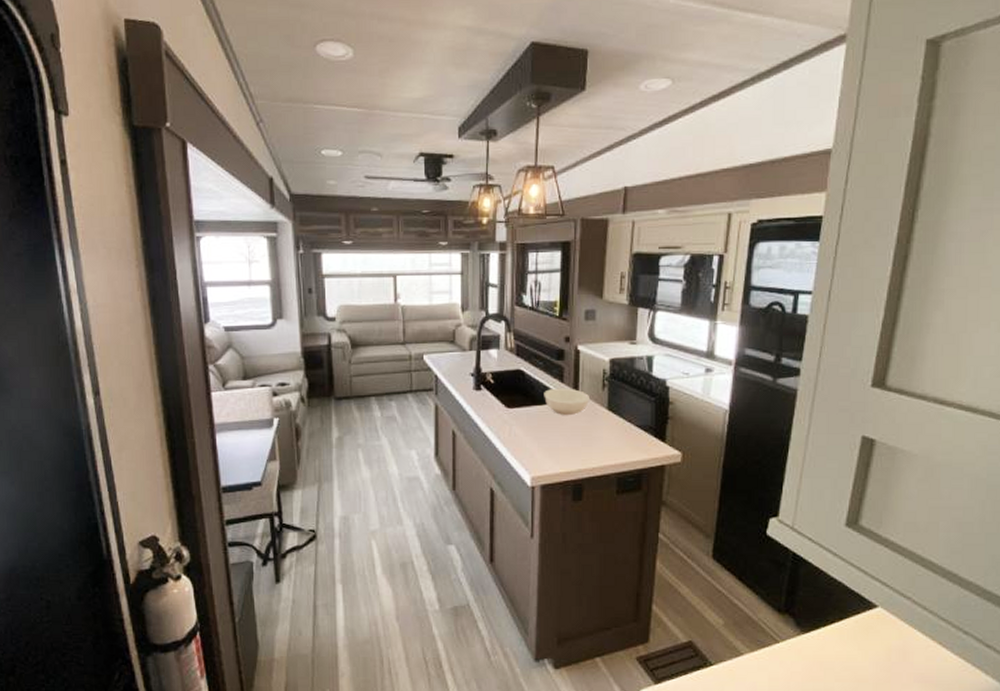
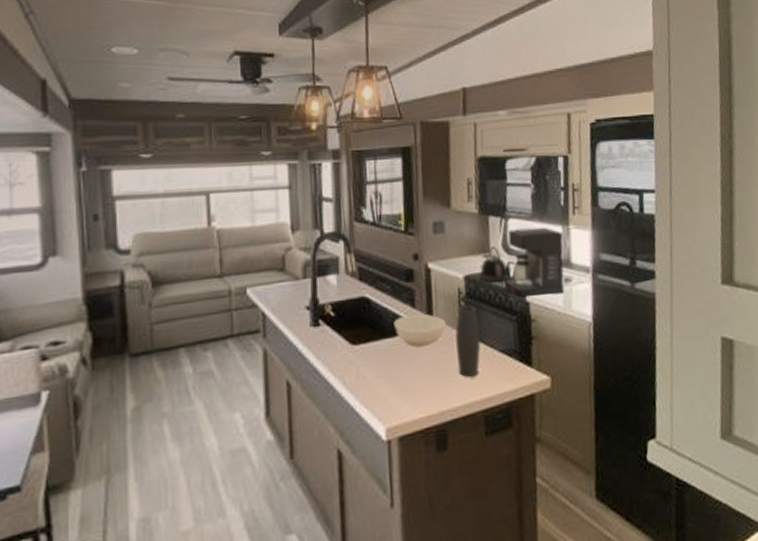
vase: none [598,385,620,444] -> present [455,305,481,377]
kettle: none [625,334,651,368] -> present [479,245,509,284]
coffee maker: none [647,320,709,382] -> present [504,227,565,297]

